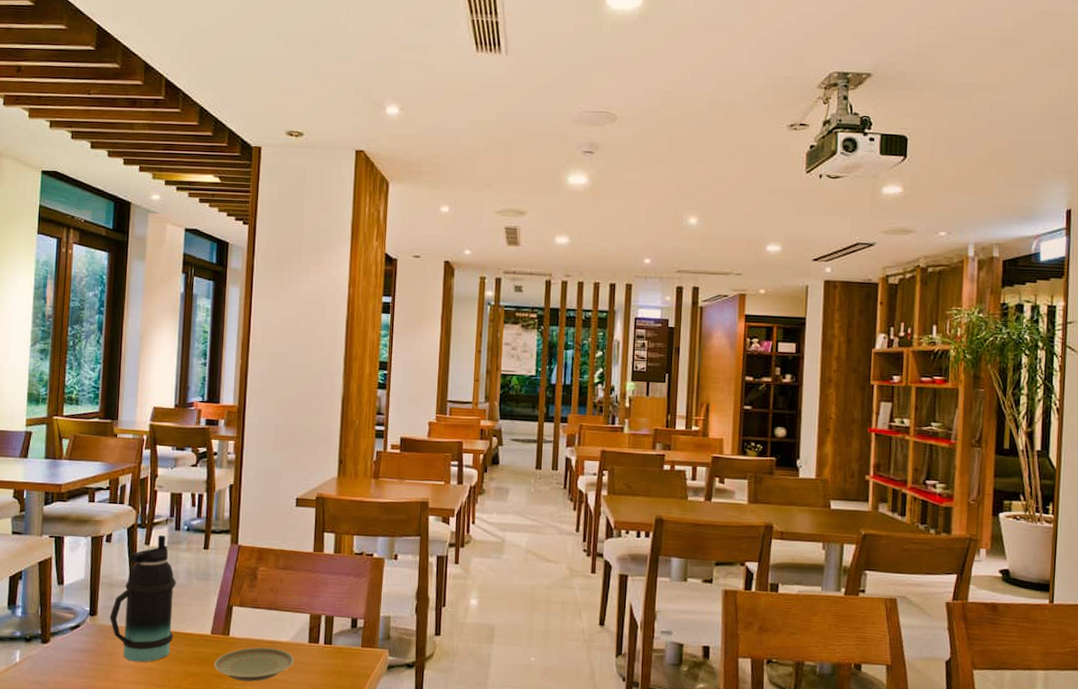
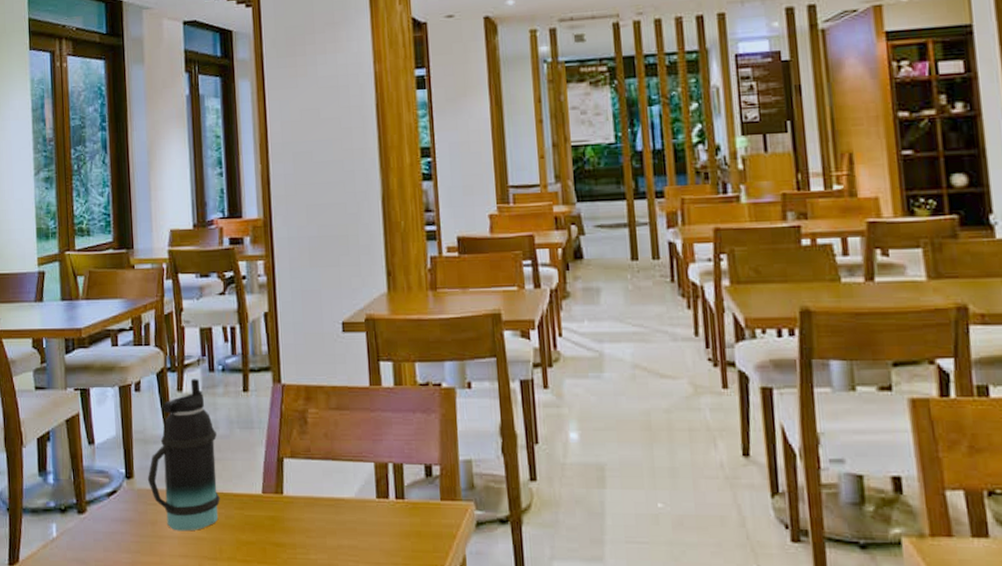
plate: present [213,647,295,682] -> none [269,507,363,549]

